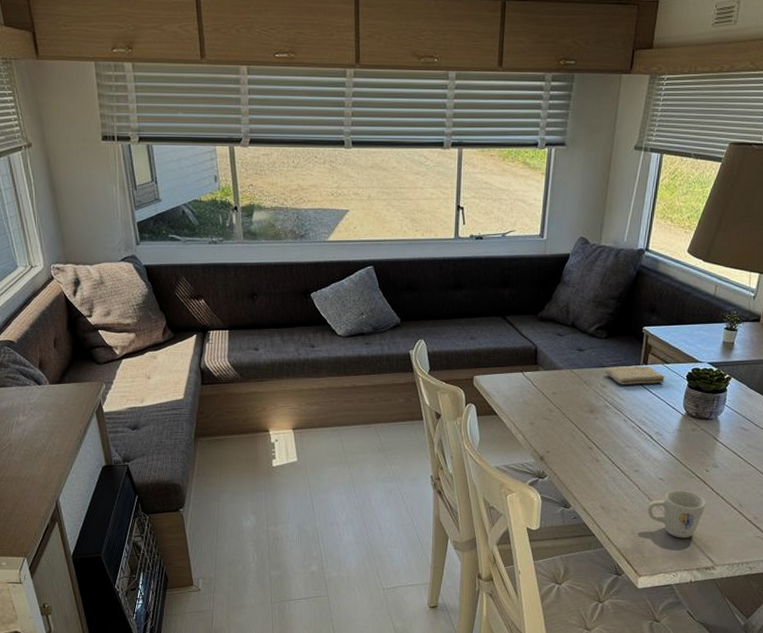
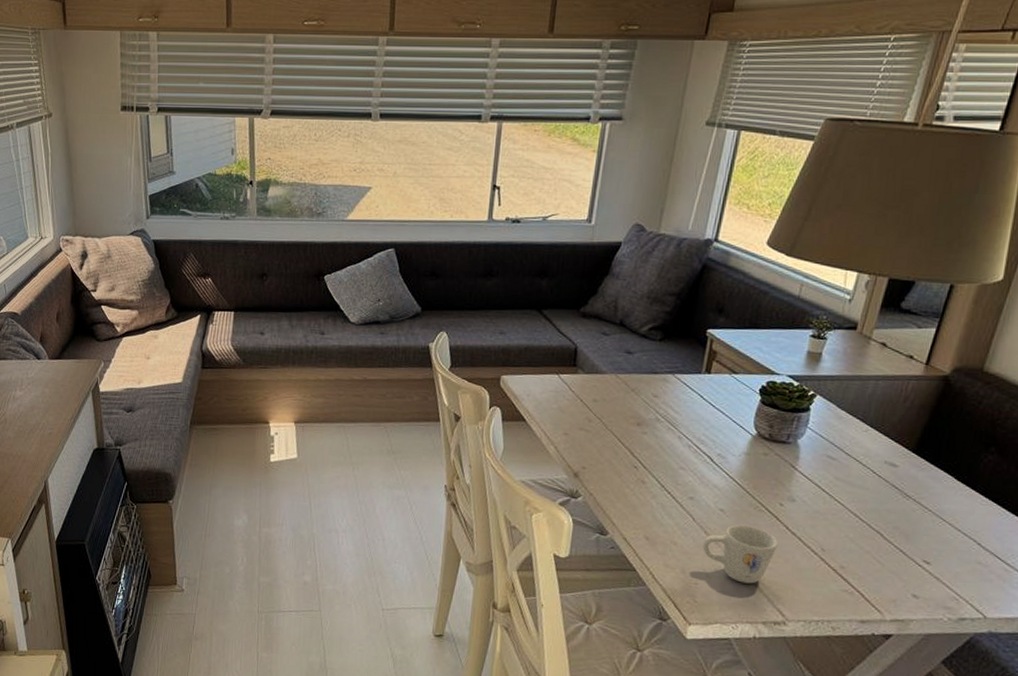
washcloth: present [605,365,664,385] -> none [657,373,731,397]

